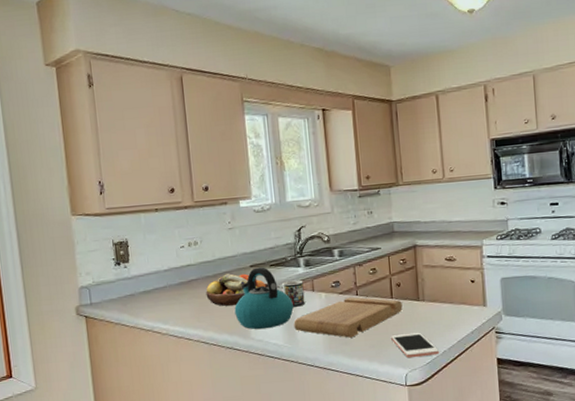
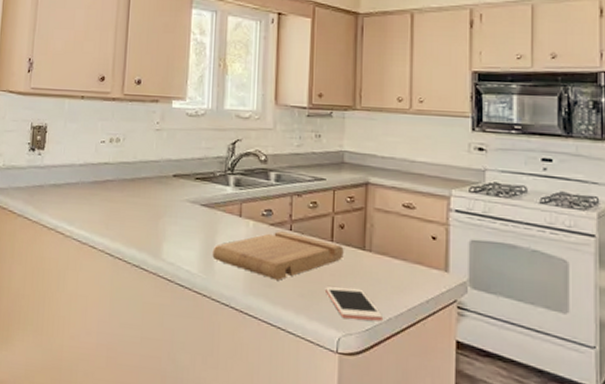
fruit bowl: present [206,273,269,306] -> none [119,180,191,217]
kettle: present [234,267,294,330] -> none [148,178,215,251]
mug: present [278,280,305,307] -> none [200,199,230,232]

